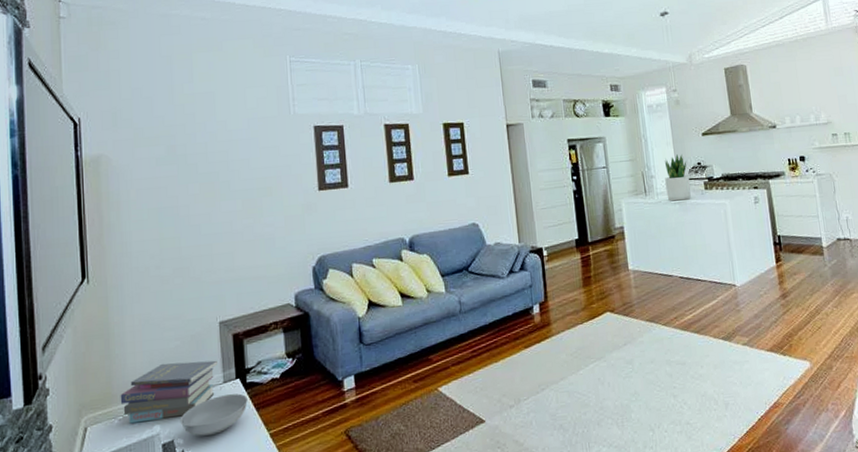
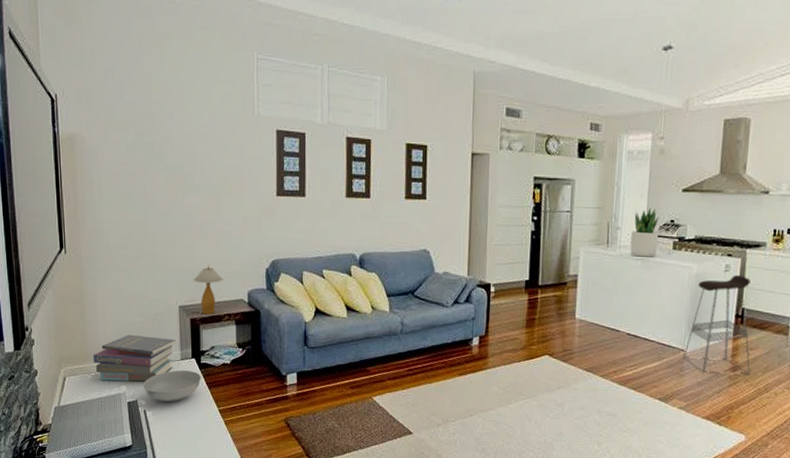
table lamp: none [233,272,267,327] -> present [193,265,223,315]
bar stool: none [734,205,799,305] -> present [683,275,751,375]

